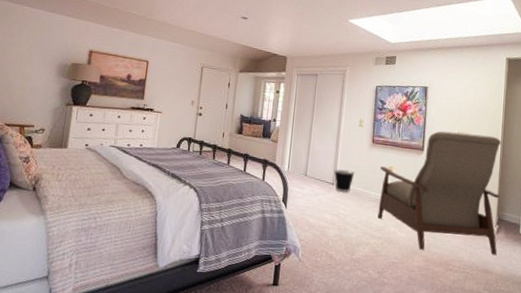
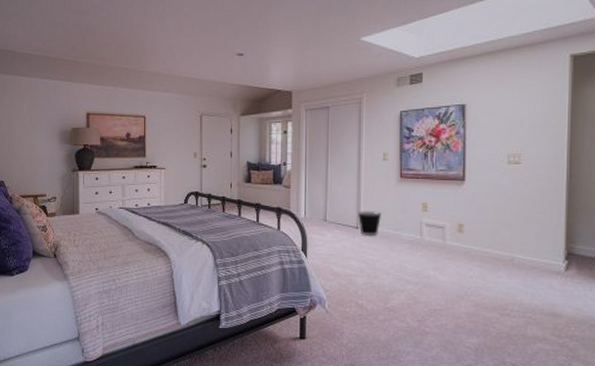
chair: present [377,131,501,256] -> none [411,155,568,296]

